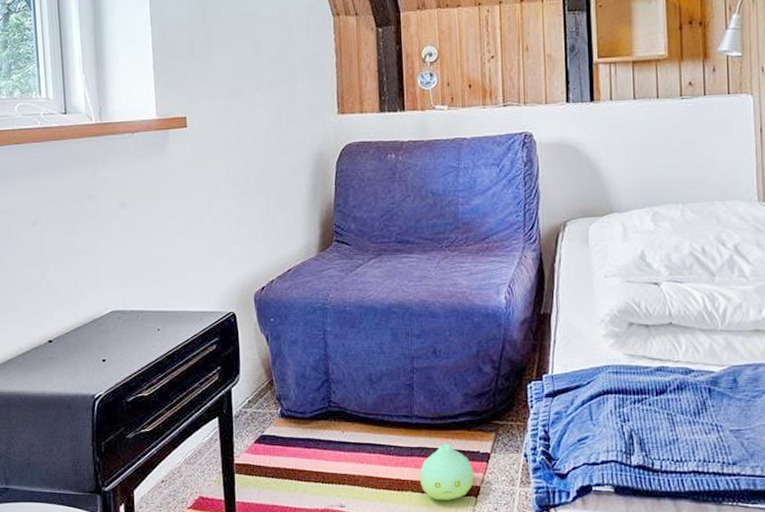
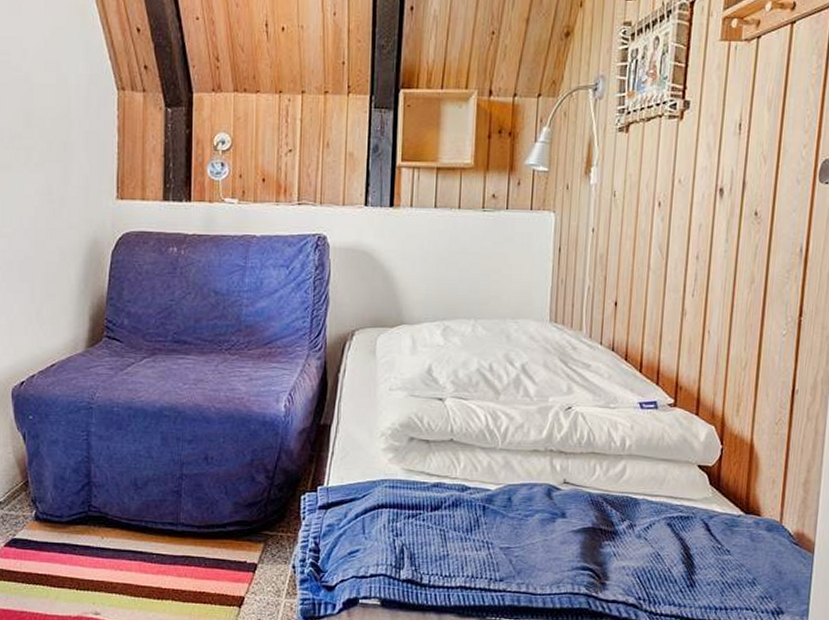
plush toy: present [419,444,475,500] -> none [181,553,240,610]

